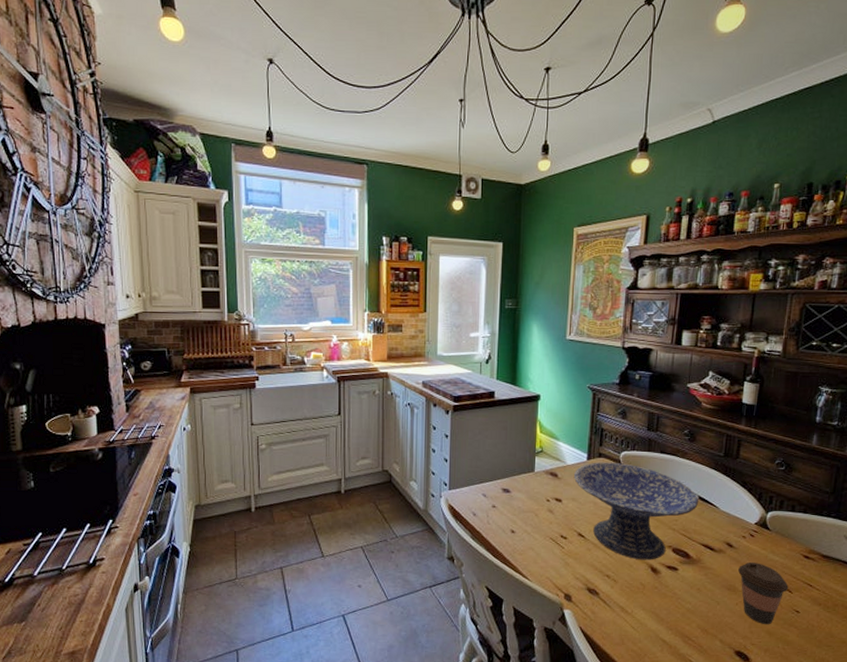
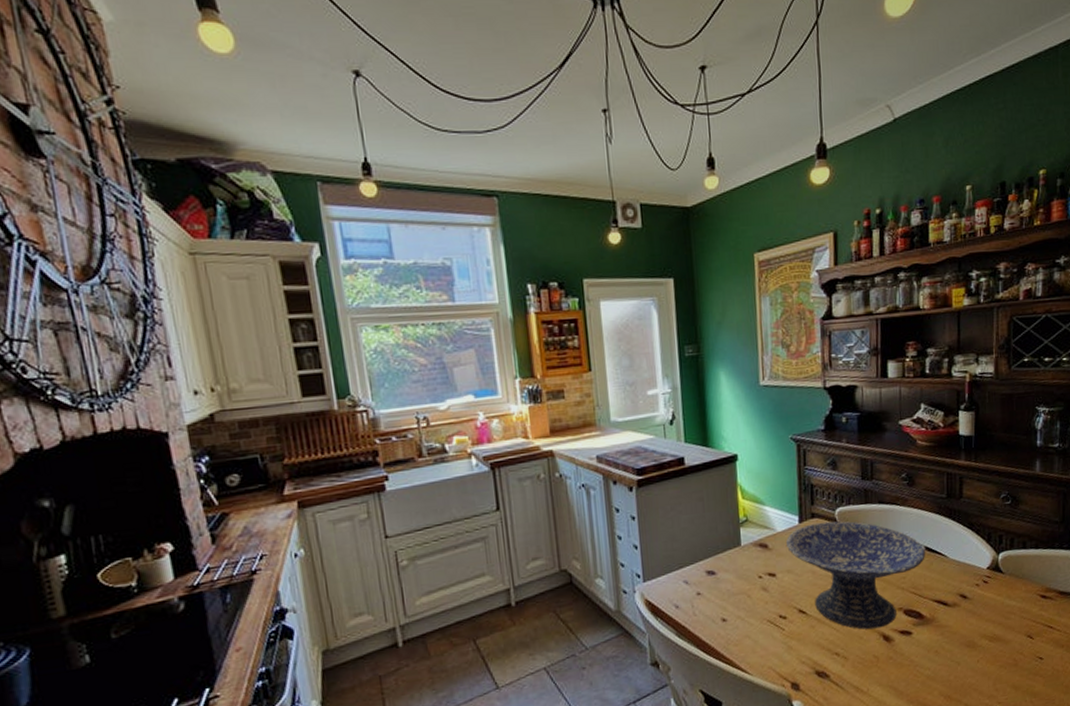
coffee cup: present [738,561,789,625] -> none [975,611,1029,679]

